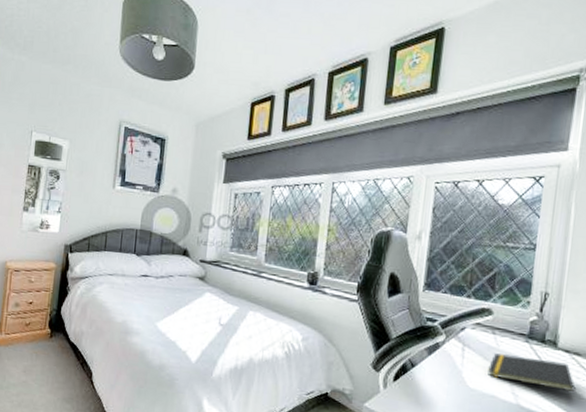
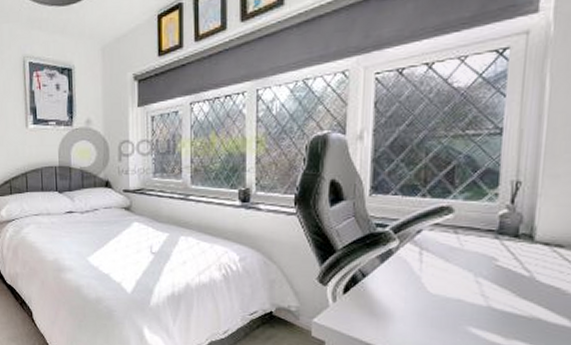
notepad: present [488,353,576,392] -> none [451,254,559,289]

